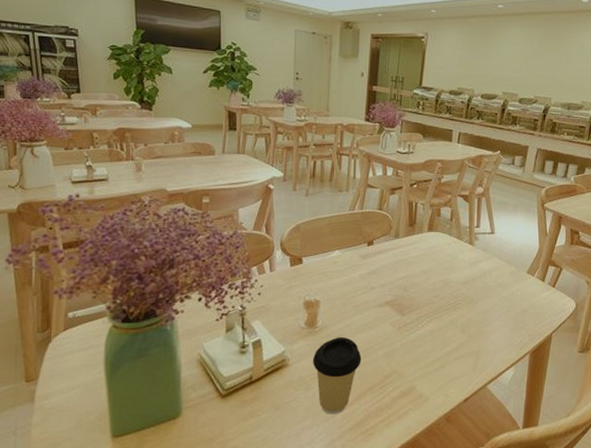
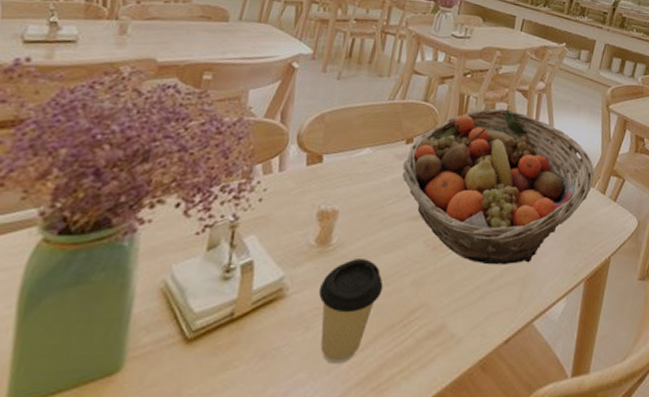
fruit basket: none [367,212,533,341] -> present [402,108,594,265]

